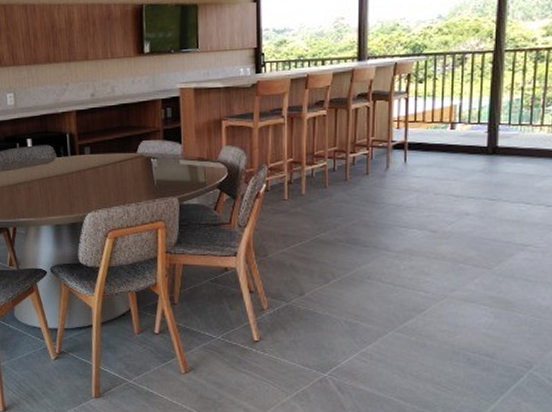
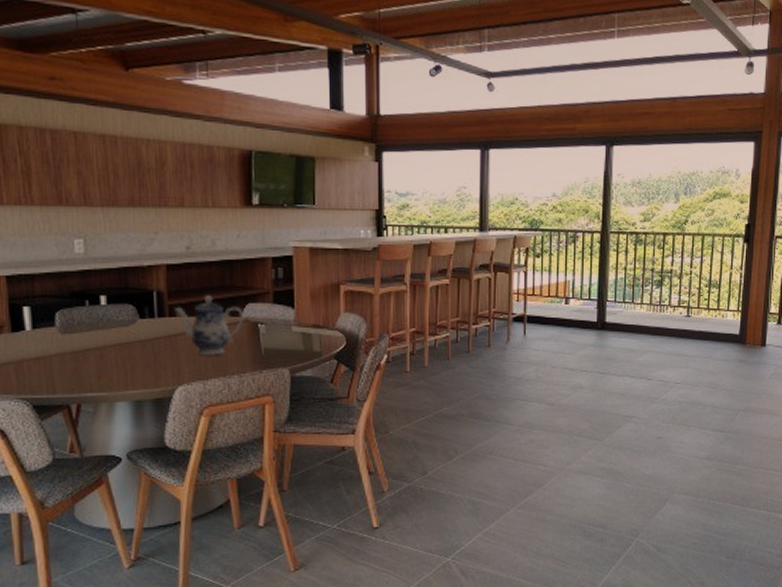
teapot: none [83,135,139,187] -> present [174,295,244,356]

